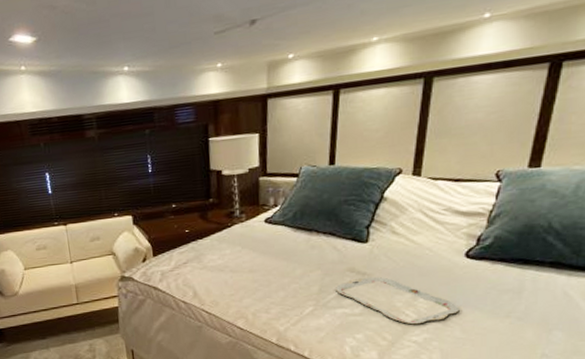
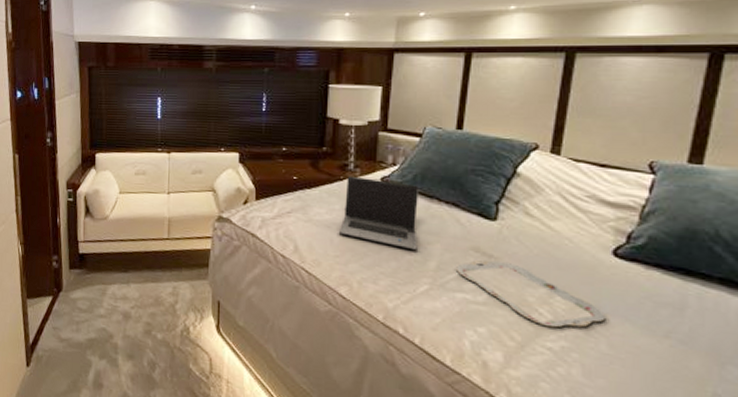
laptop computer: none [231,221,301,279] -> present [338,176,420,249]

